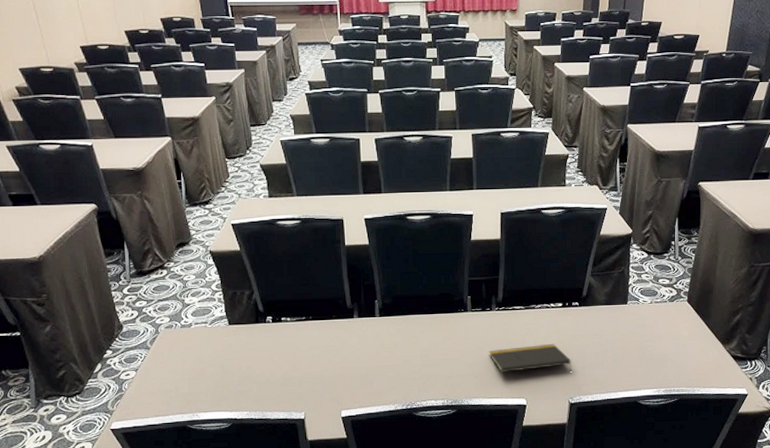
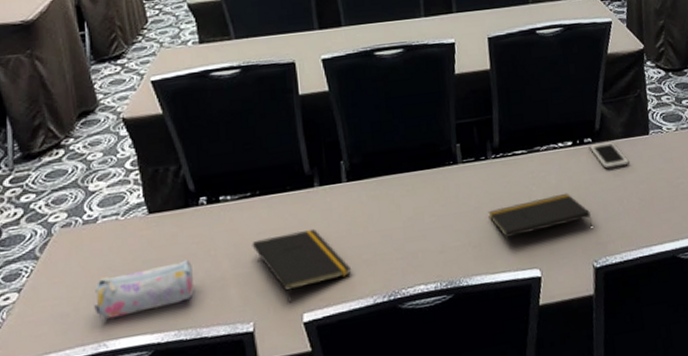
pencil case: none [189,362,262,397] -> present [94,259,194,319]
notepad: none [305,349,380,402] -> present [252,228,352,304]
cell phone: none [575,306,608,328] -> present [588,140,629,169]

